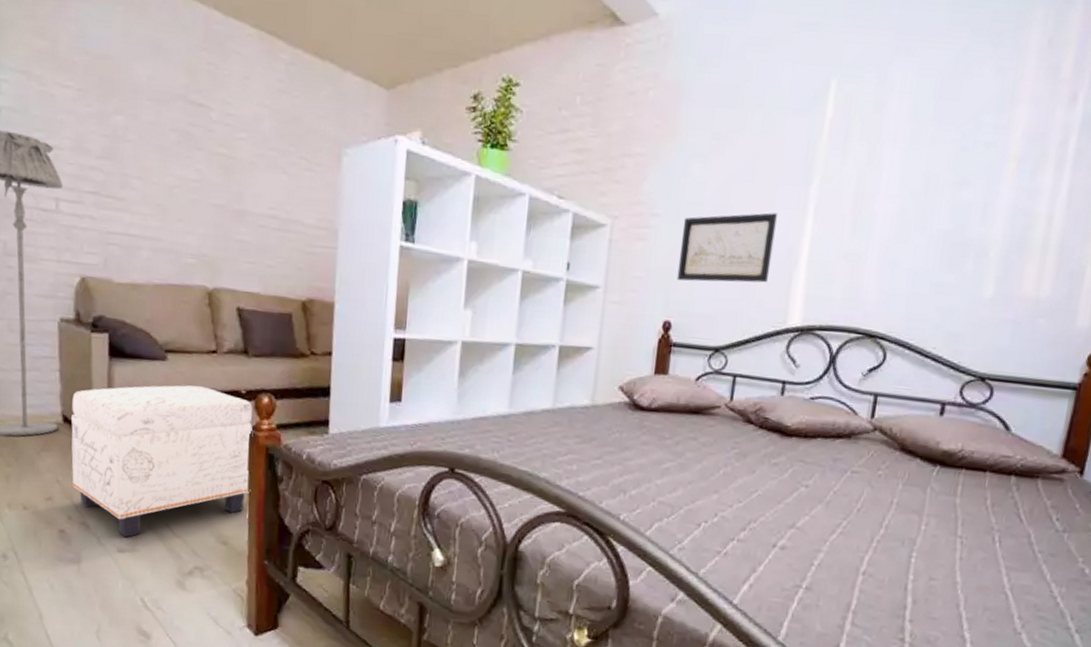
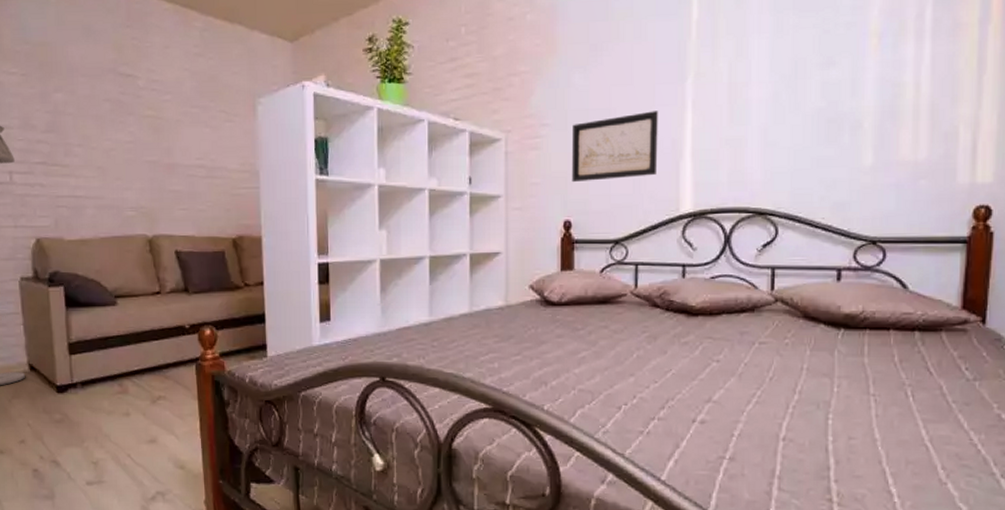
ottoman: present [71,385,253,538] -> none [36,326,202,471]

